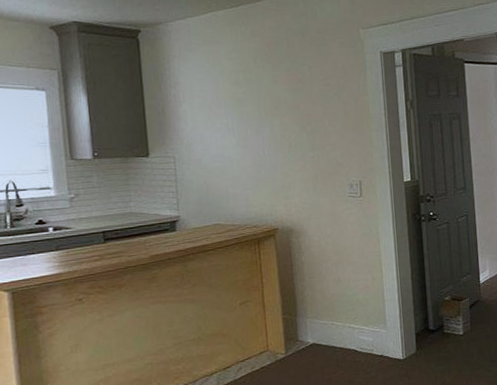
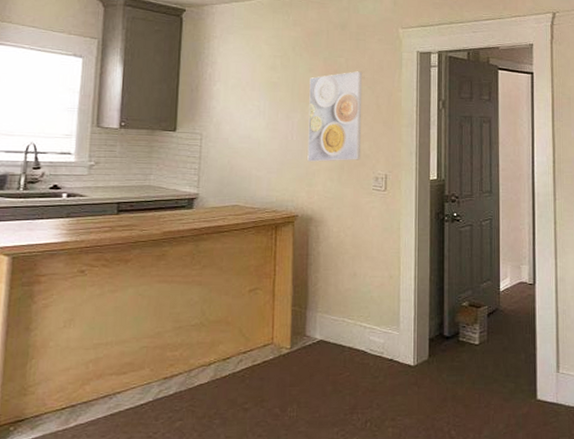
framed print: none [274,78,334,175] -> present [307,71,362,162]

